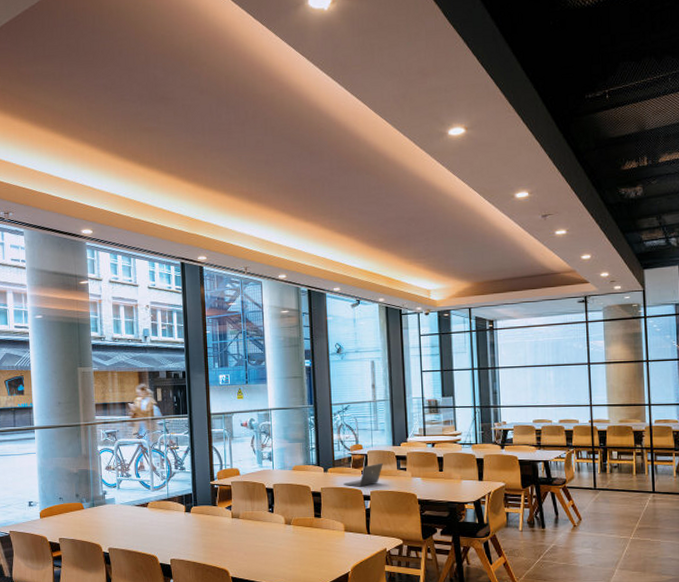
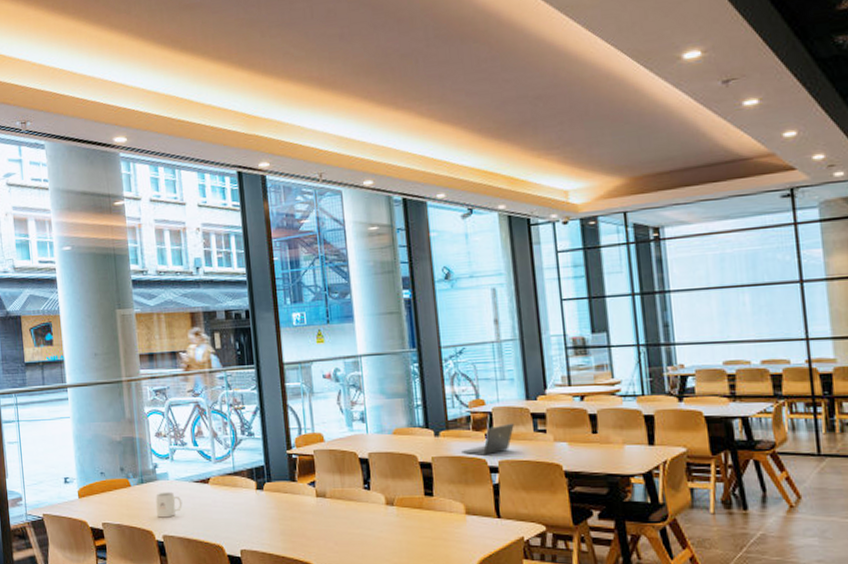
mug: none [103,513,126,534] -> present [155,491,183,518]

